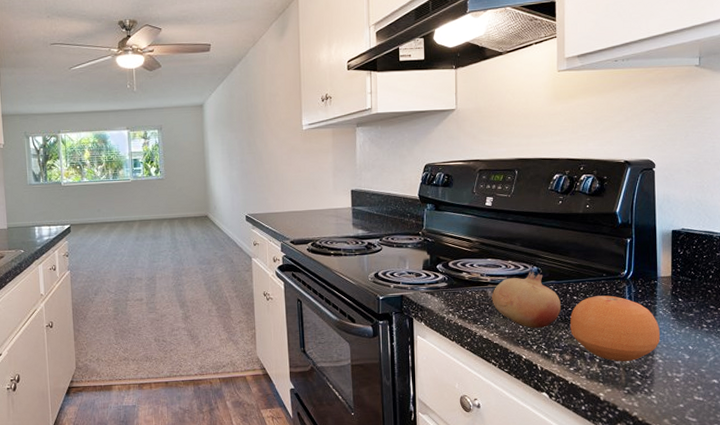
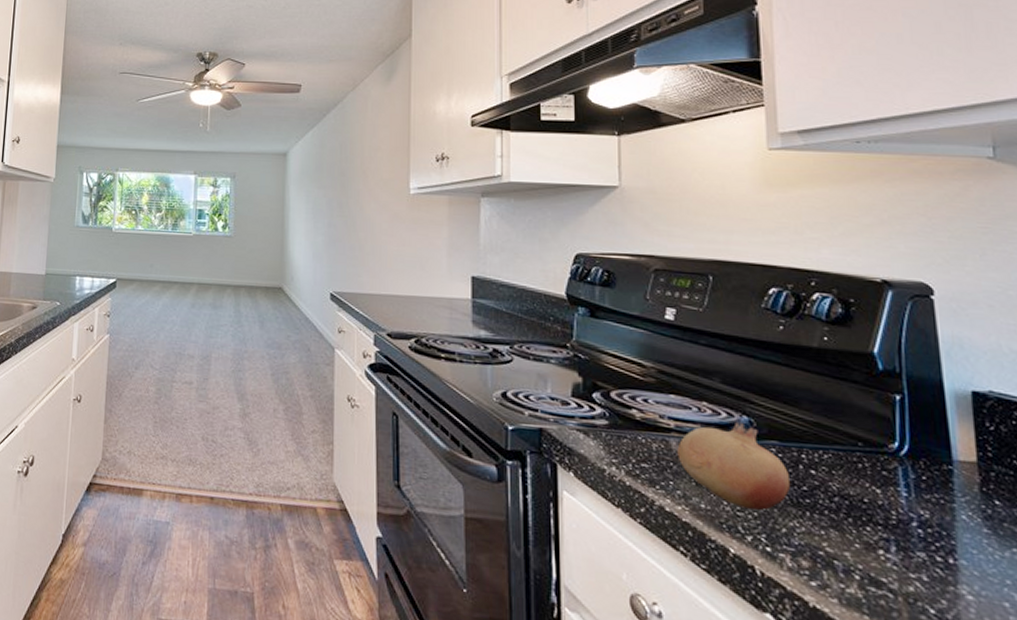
fruit: present [570,295,661,362] -> none [806,474,967,590]

